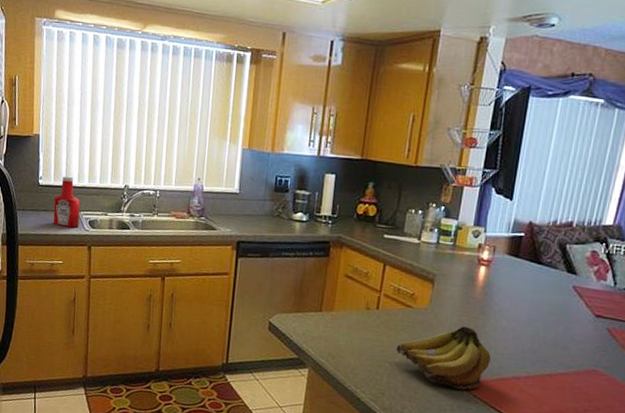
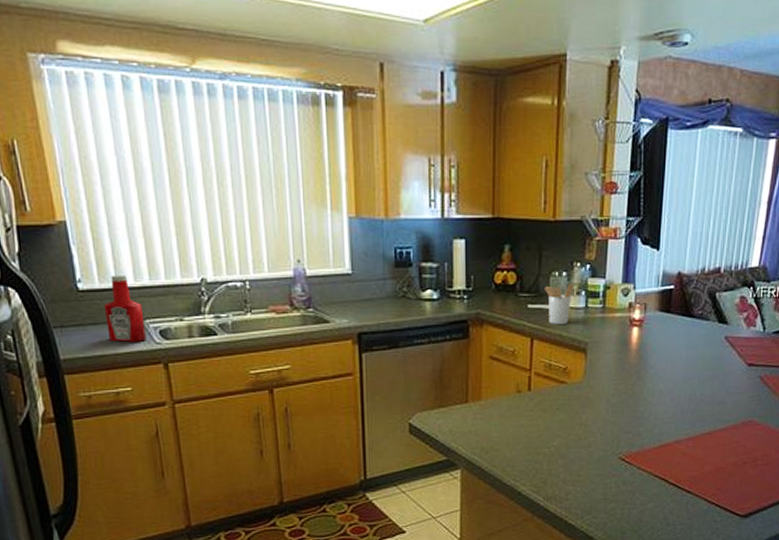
fruit: present [396,326,491,390] -> none [553,395,651,464]
utensil holder: none [401,220,428,256] -> present [545,284,574,324]

